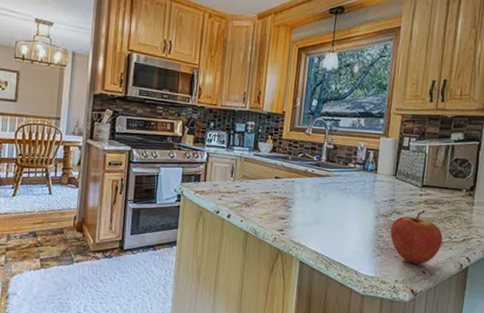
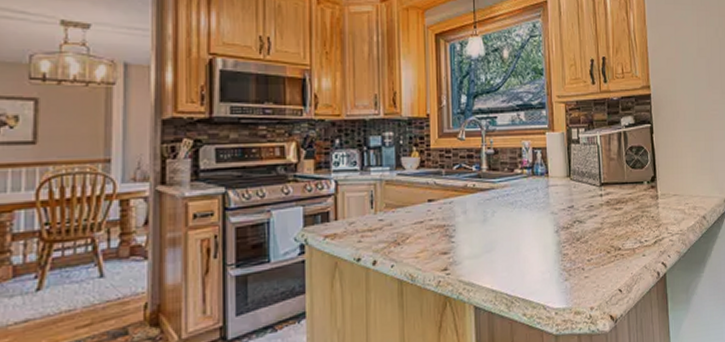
fruit: present [390,210,443,265] -> none [575,214,634,282]

